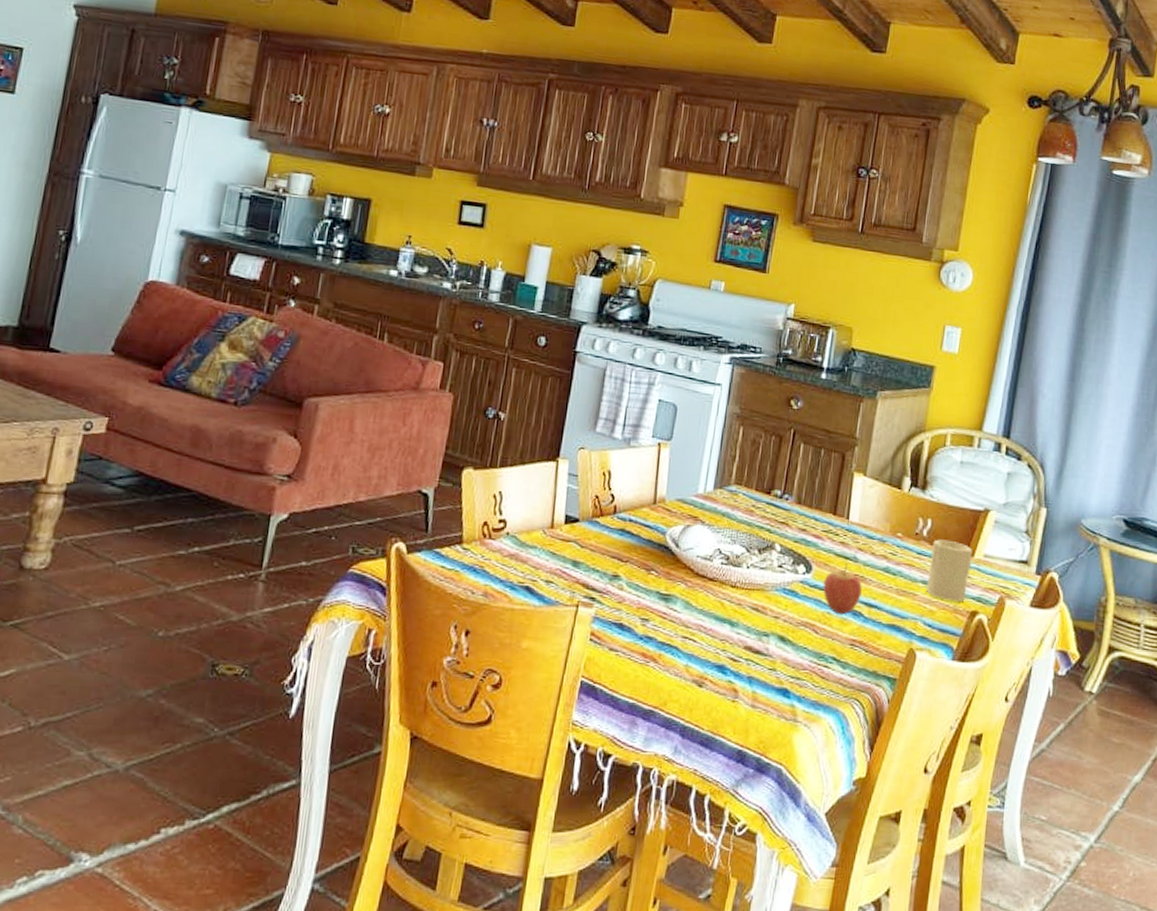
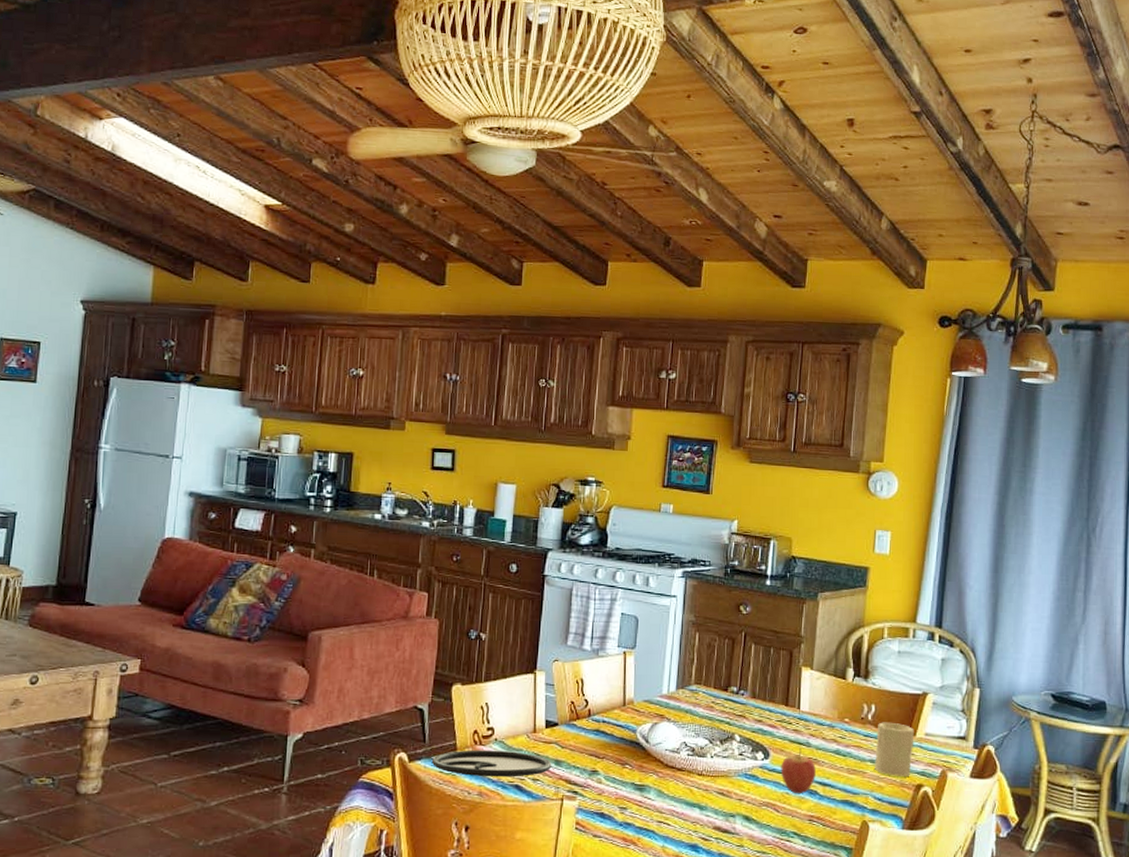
plate: none [432,543,569,578] -> present [431,750,552,777]

